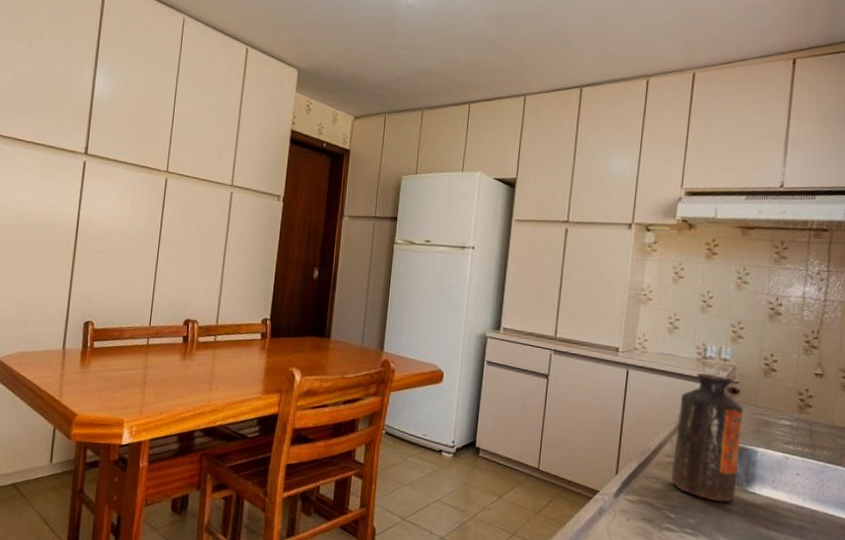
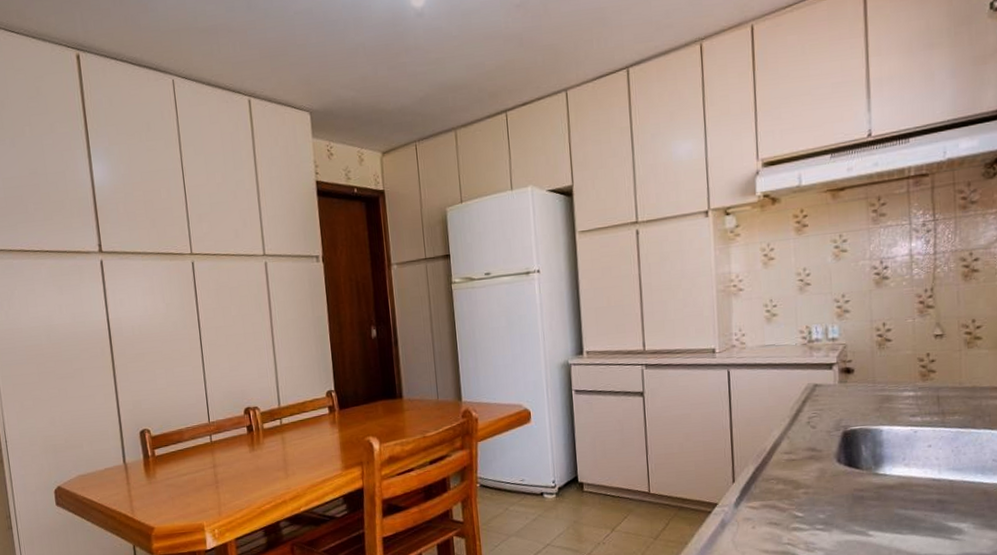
bottle: present [671,372,743,503] -> none [790,357,866,491]

